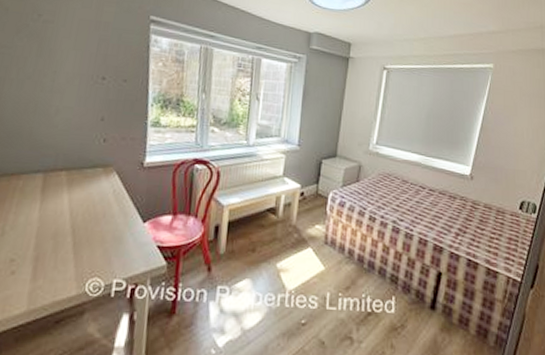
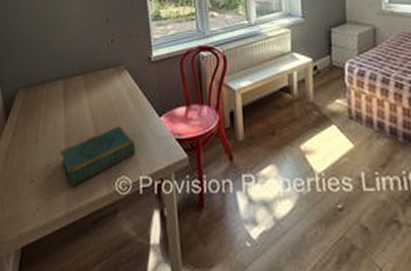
book: none [28,227,114,284] -> present [60,126,136,187]

